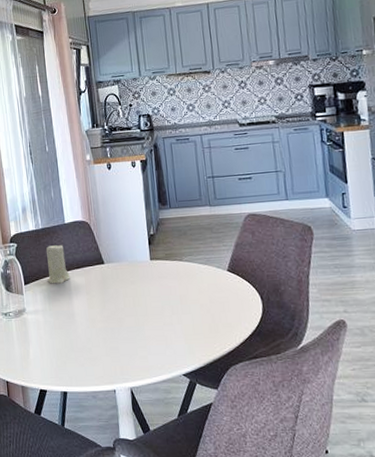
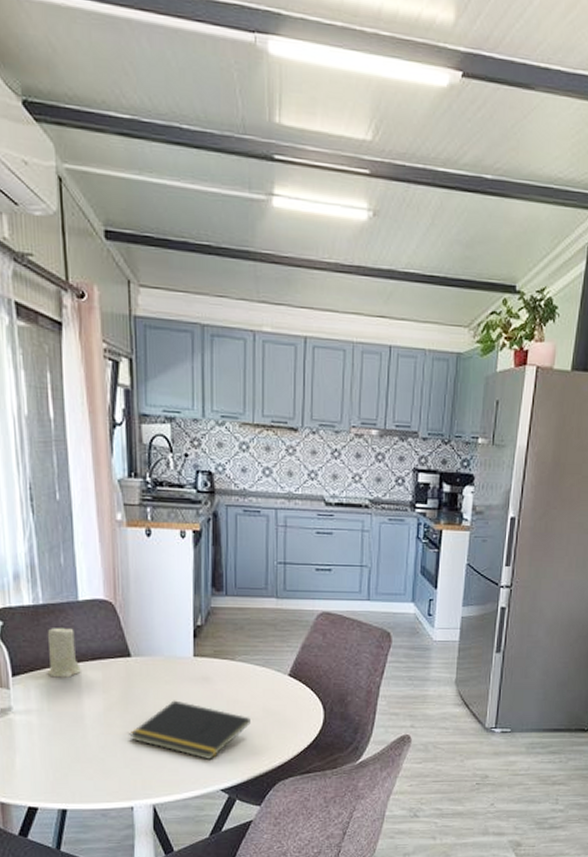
notepad: none [108,297,201,347] -> present [129,700,251,759]

